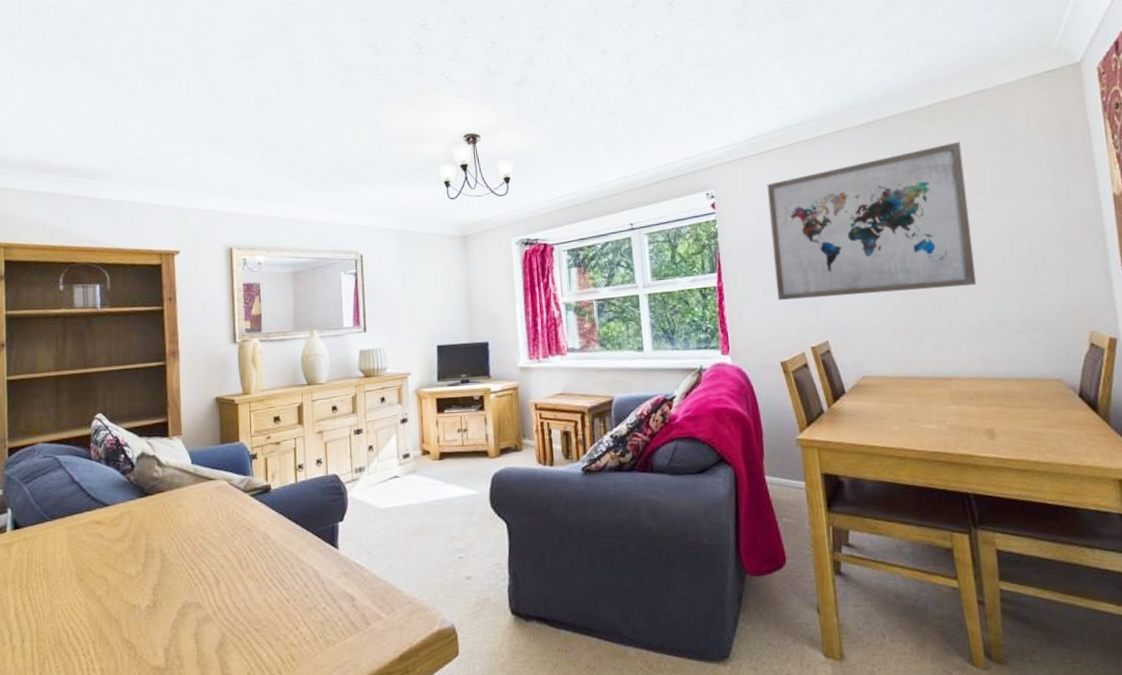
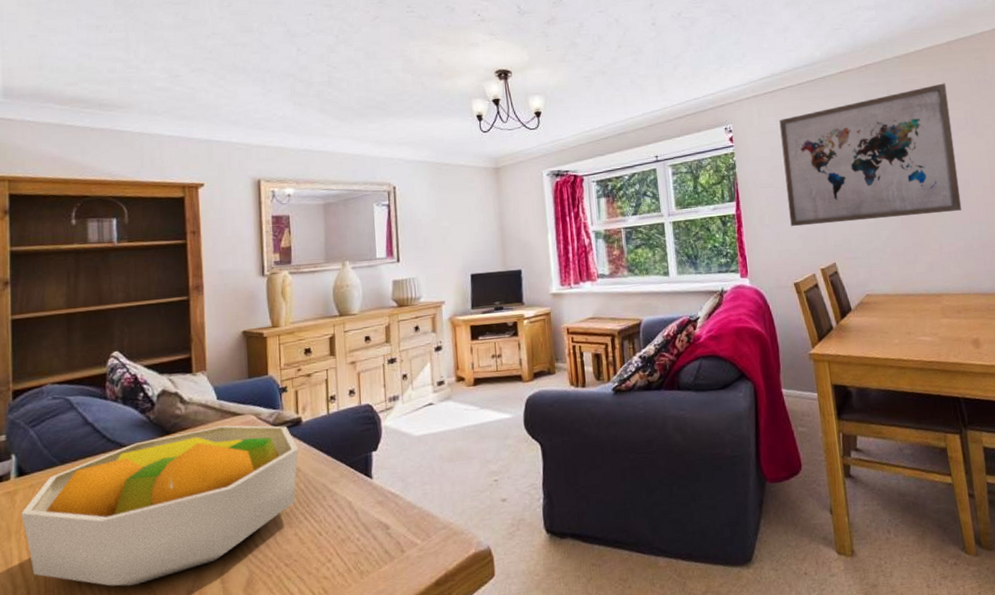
fruit bowl: none [16,489,268,641] -> present [21,425,299,587]

